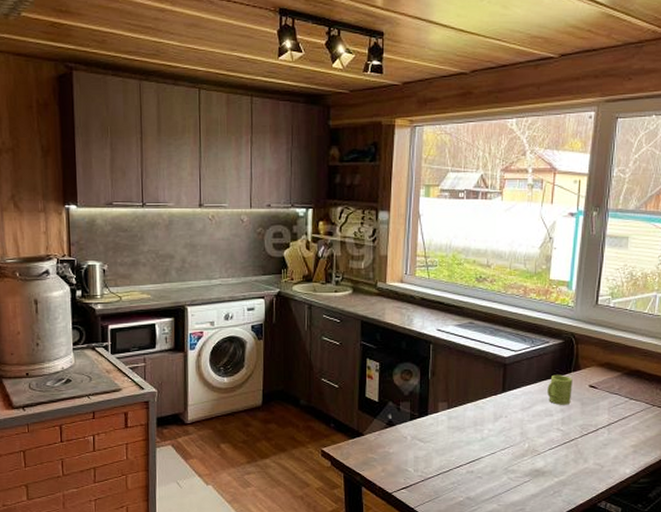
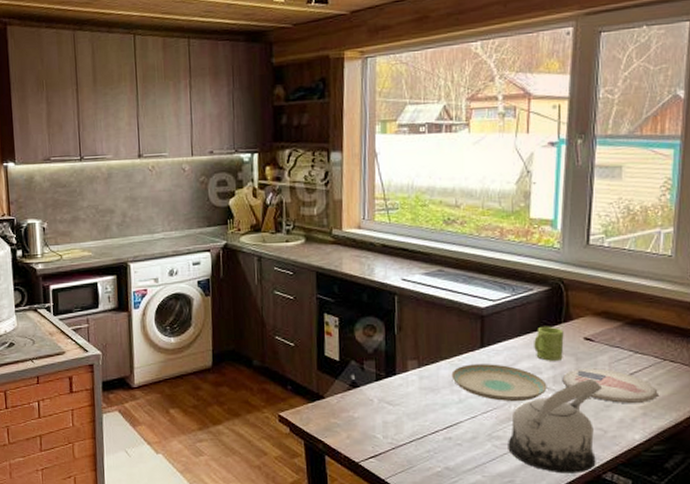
plate: none [476,407,557,439] -> present [451,364,547,401]
teapot: none [521,420,602,502] -> present [508,378,603,474]
plate: none [569,412,647,443] -> present [562,368,658,404]

